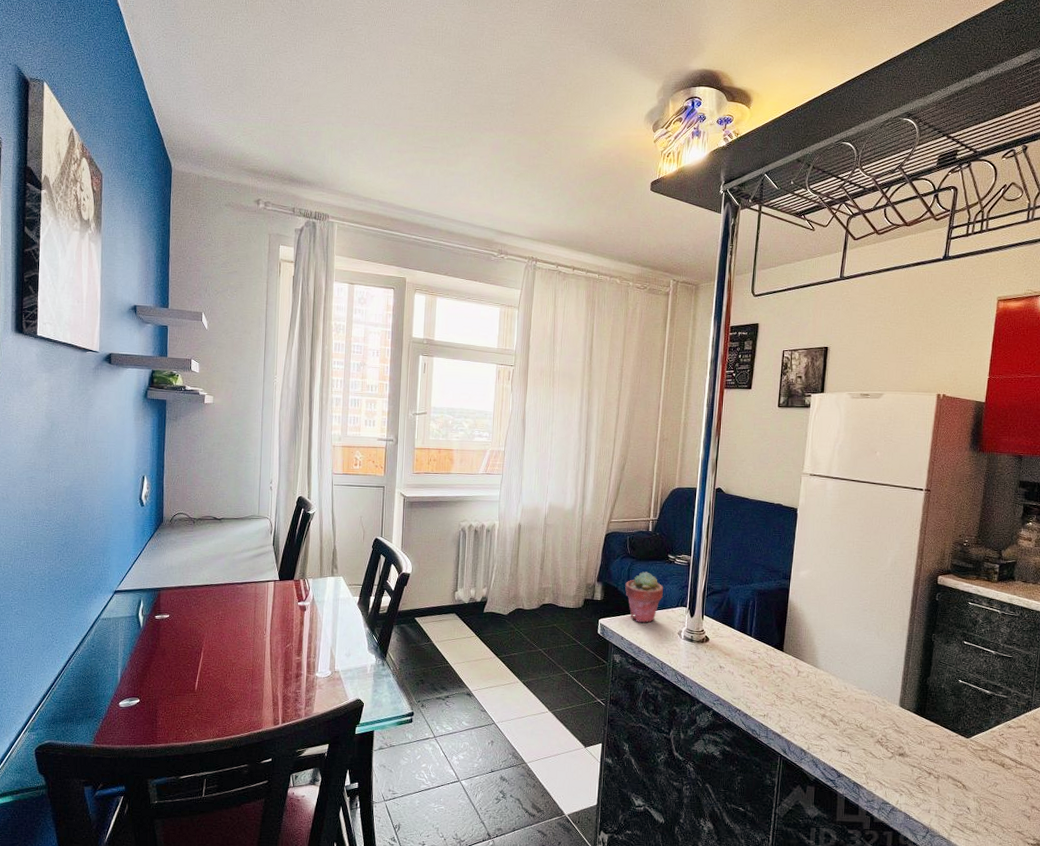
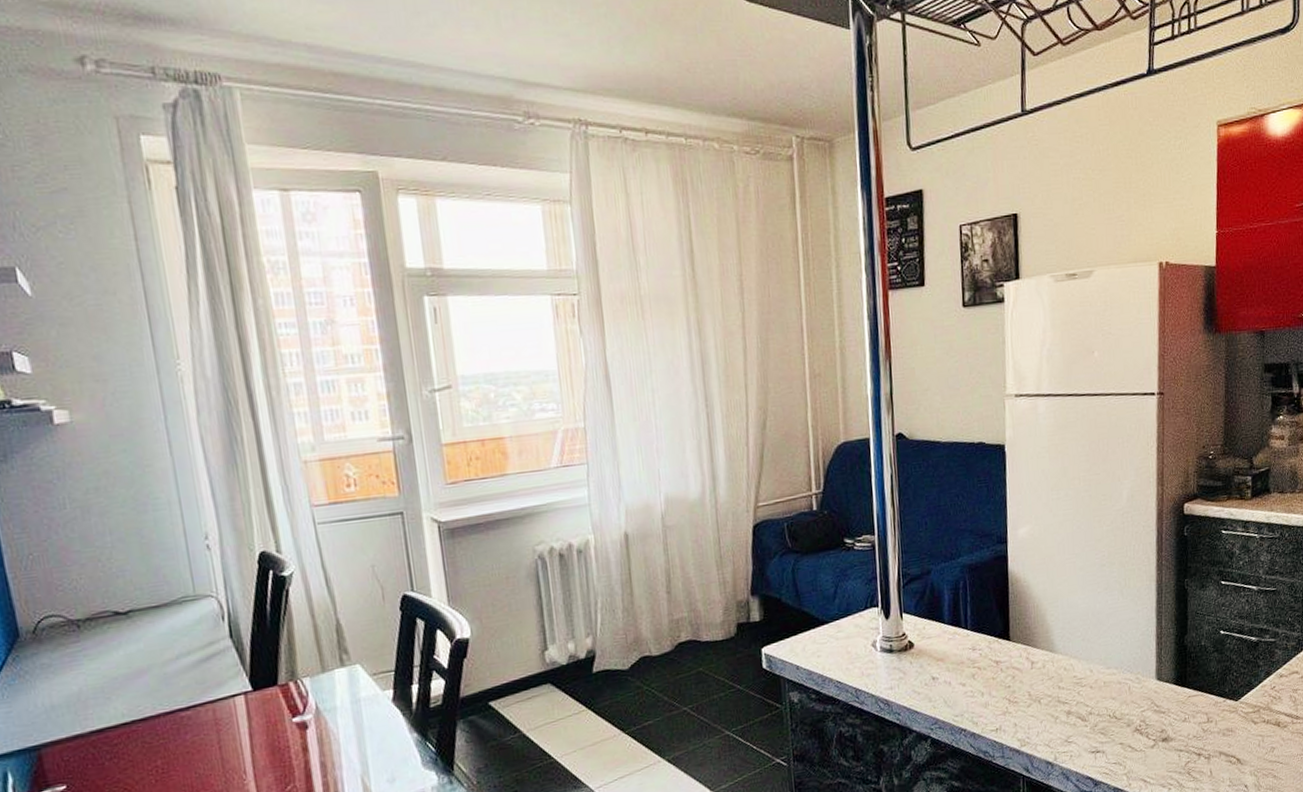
potted succulent: present [625,571,663,623] -> none [791,568,845,642]

